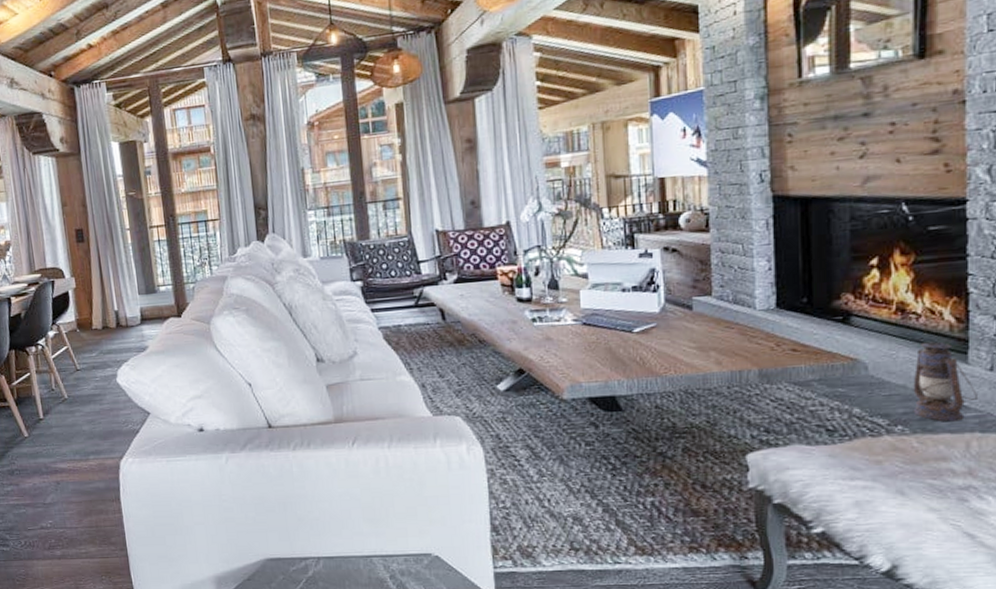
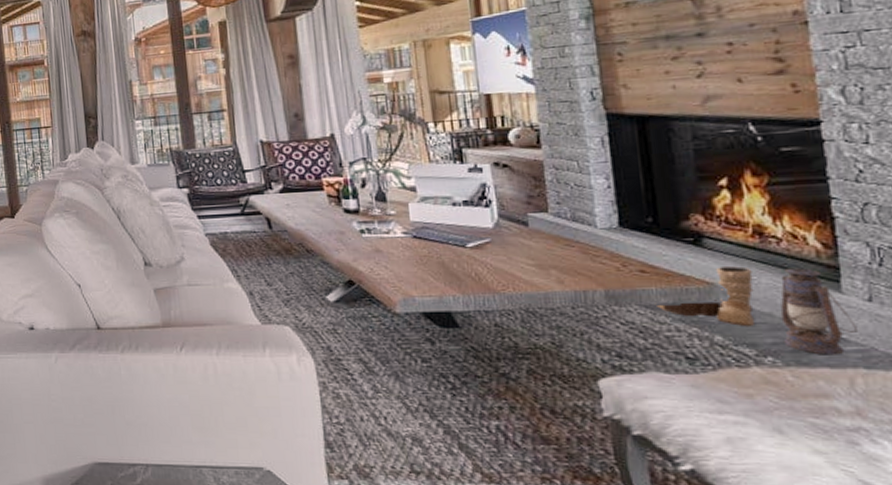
boots: none [804,342,892,399] -> present [657,266,754,327]

